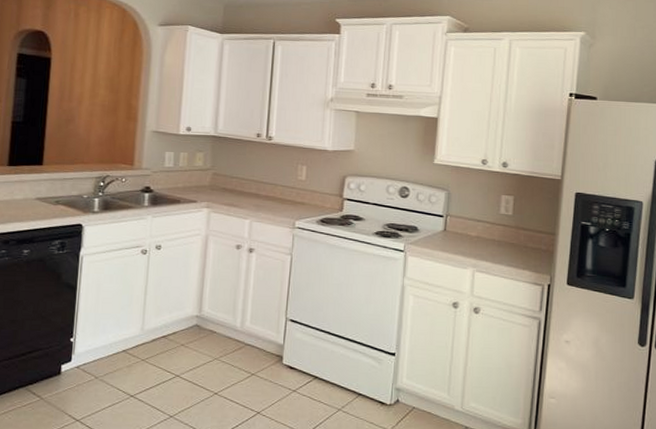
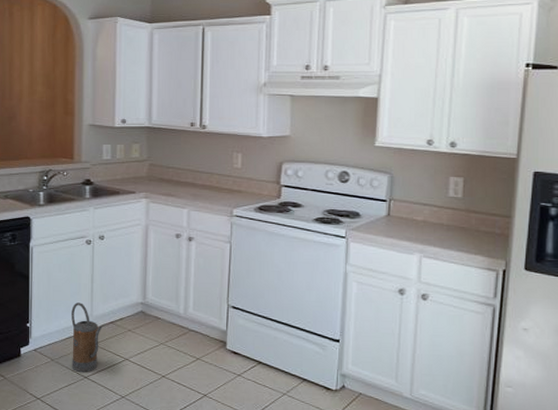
watering can: none [117,315,154,390] -> present [71,302,103,372]

